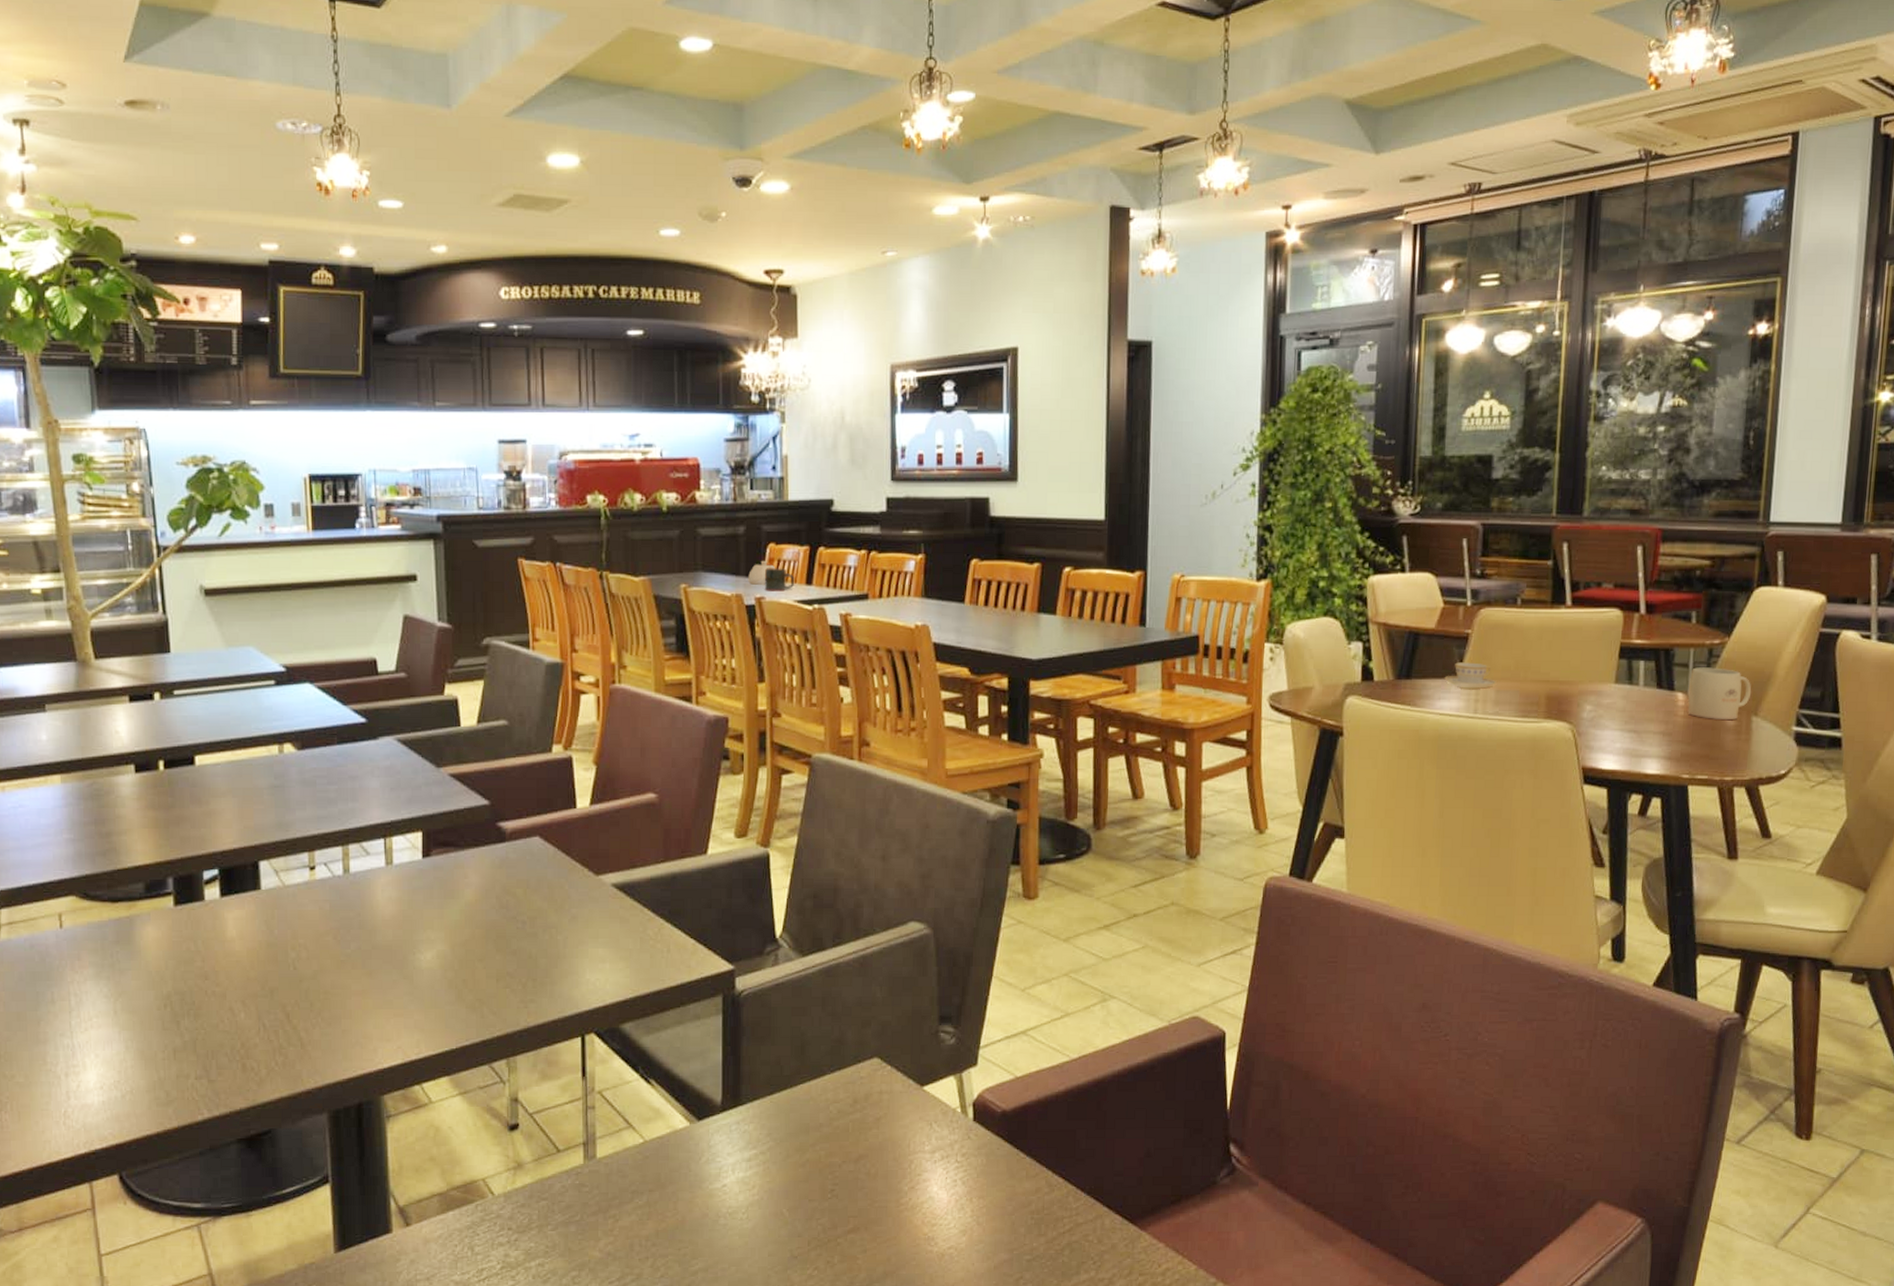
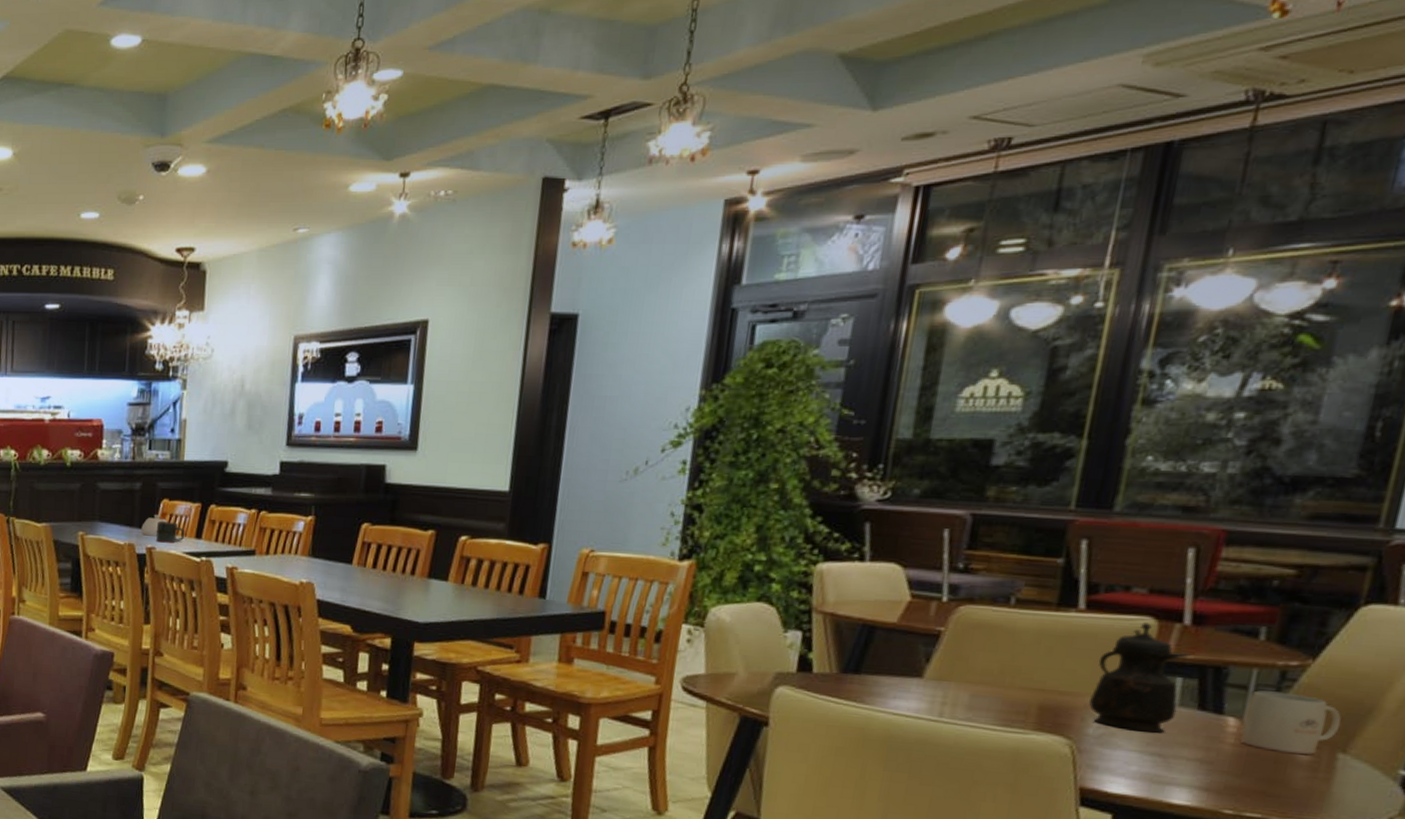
teacup: present [1444,662,1497,690] -> none [903,661,973,692]
coffeepot: none [1582,614,1648,713] -> present [1089,623,1191,734]

